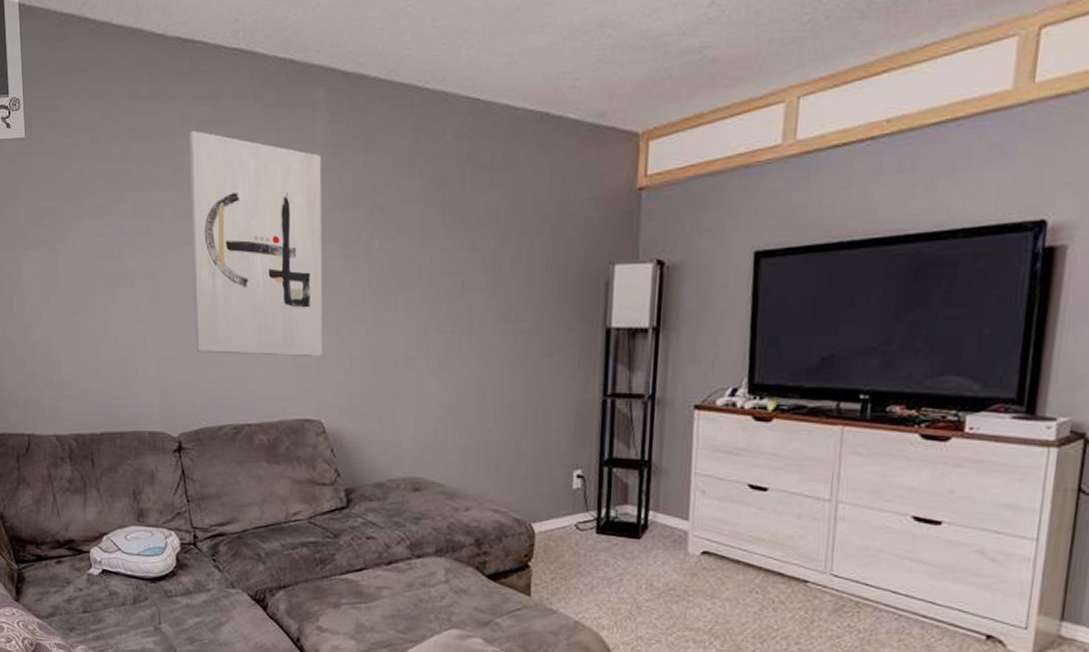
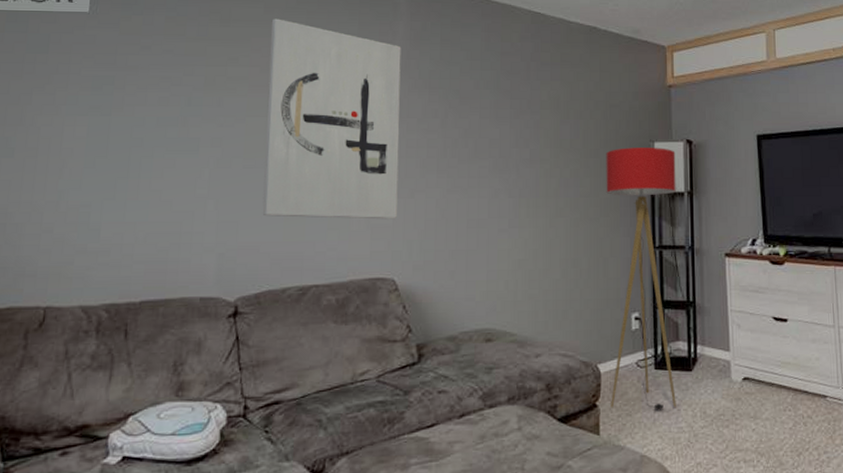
floor lamp: none [544,271,641,576] -> present [606,148,676,409]

